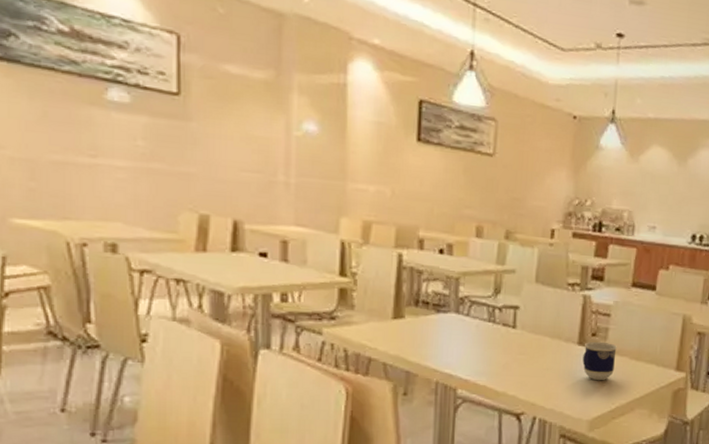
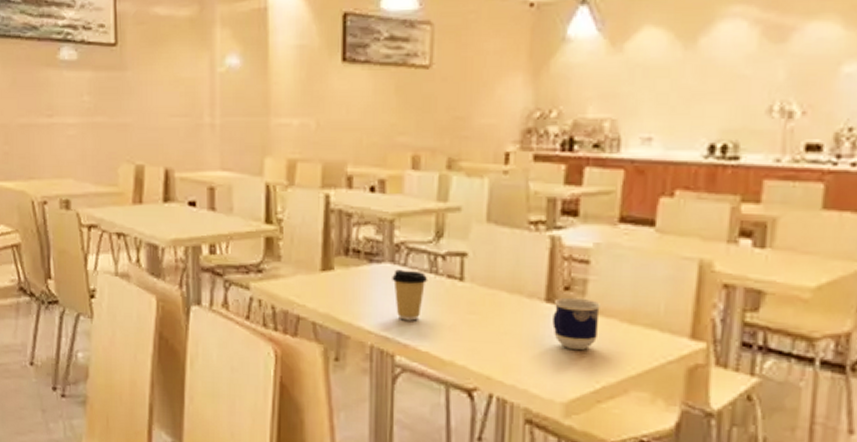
coffee cup: none [456,318,487,361] -> present [392,269,428,321]

